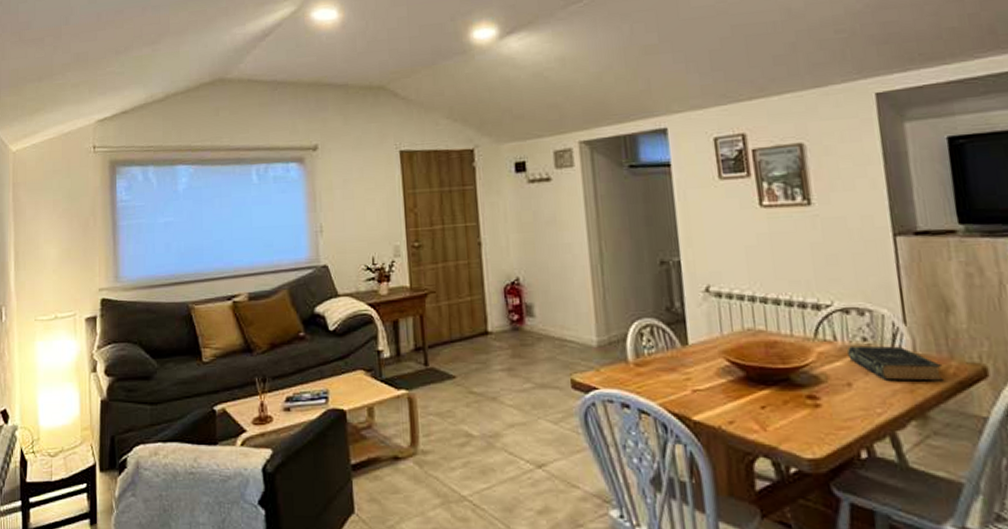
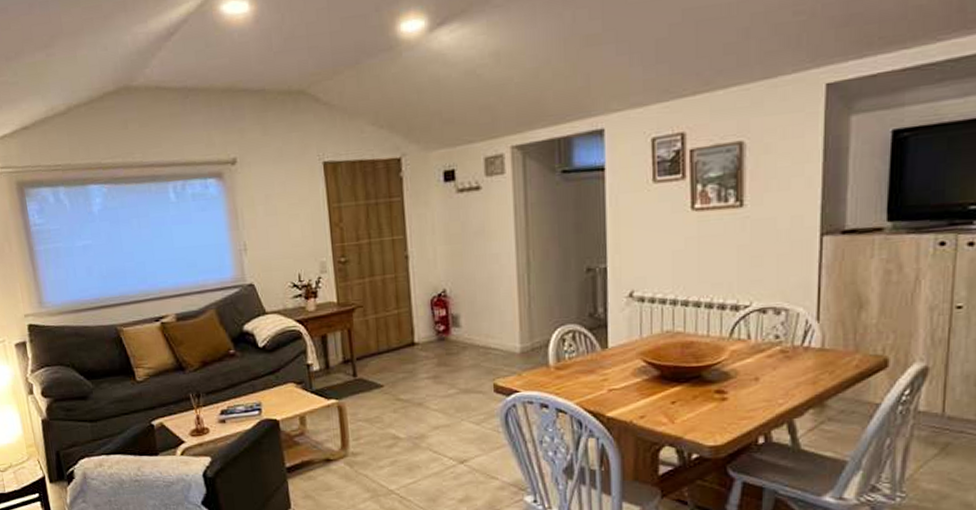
book: present [847,345,944,381] -> none [760,342,846,374]

